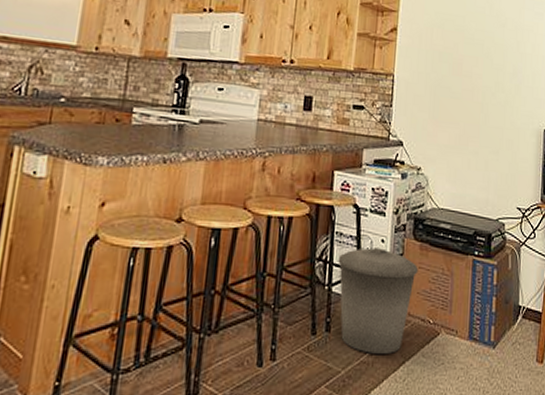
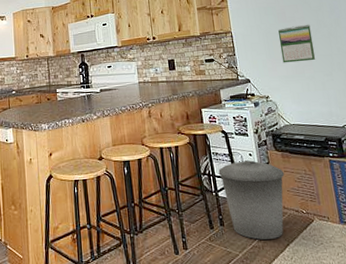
calendar: none [446,83,487,132] -> present [278,24,316,63]

